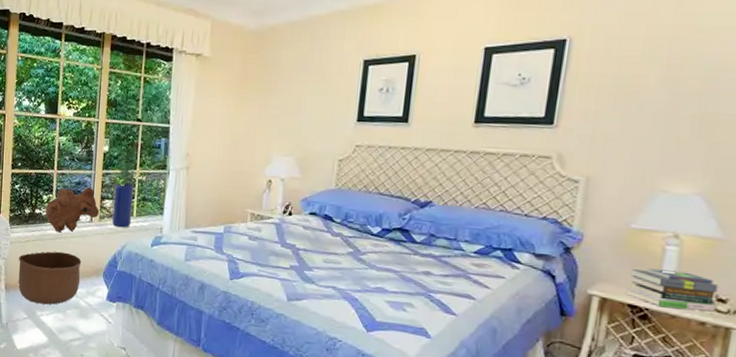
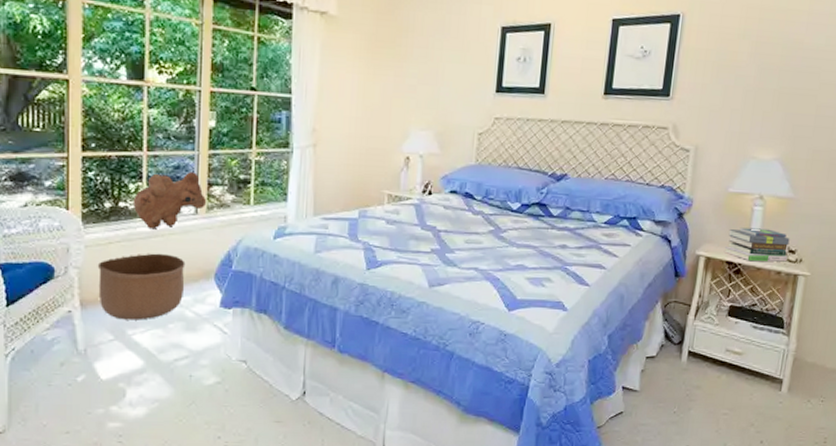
vase: present [112,150,138,228] -> none [224,124,253,219]

